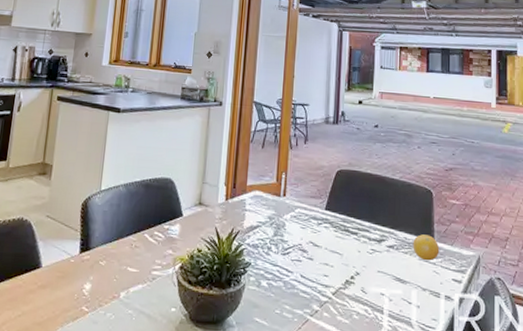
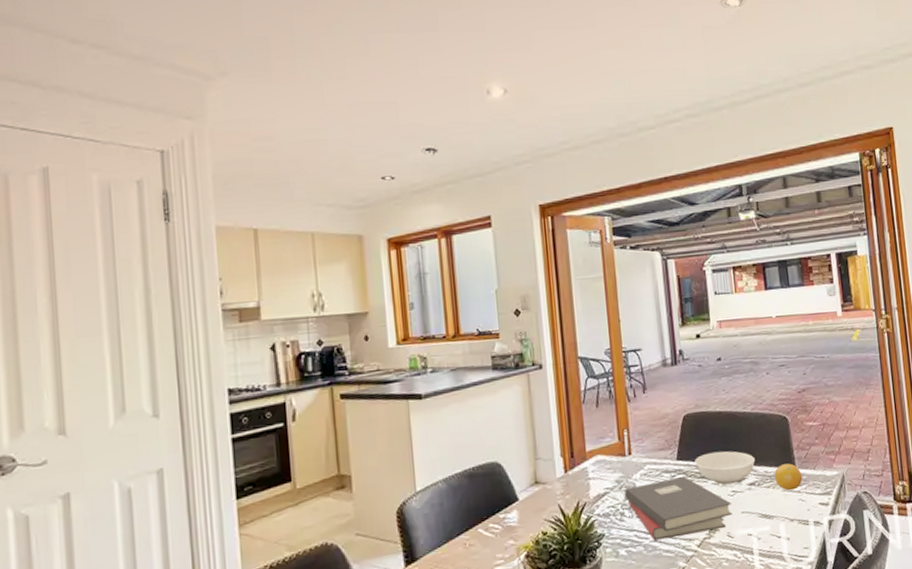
hardback book: none [274,225,369,283] -> present [625,475,732,541]
bowl: none [341,209,397,243] -> present [695,451,756,485]

